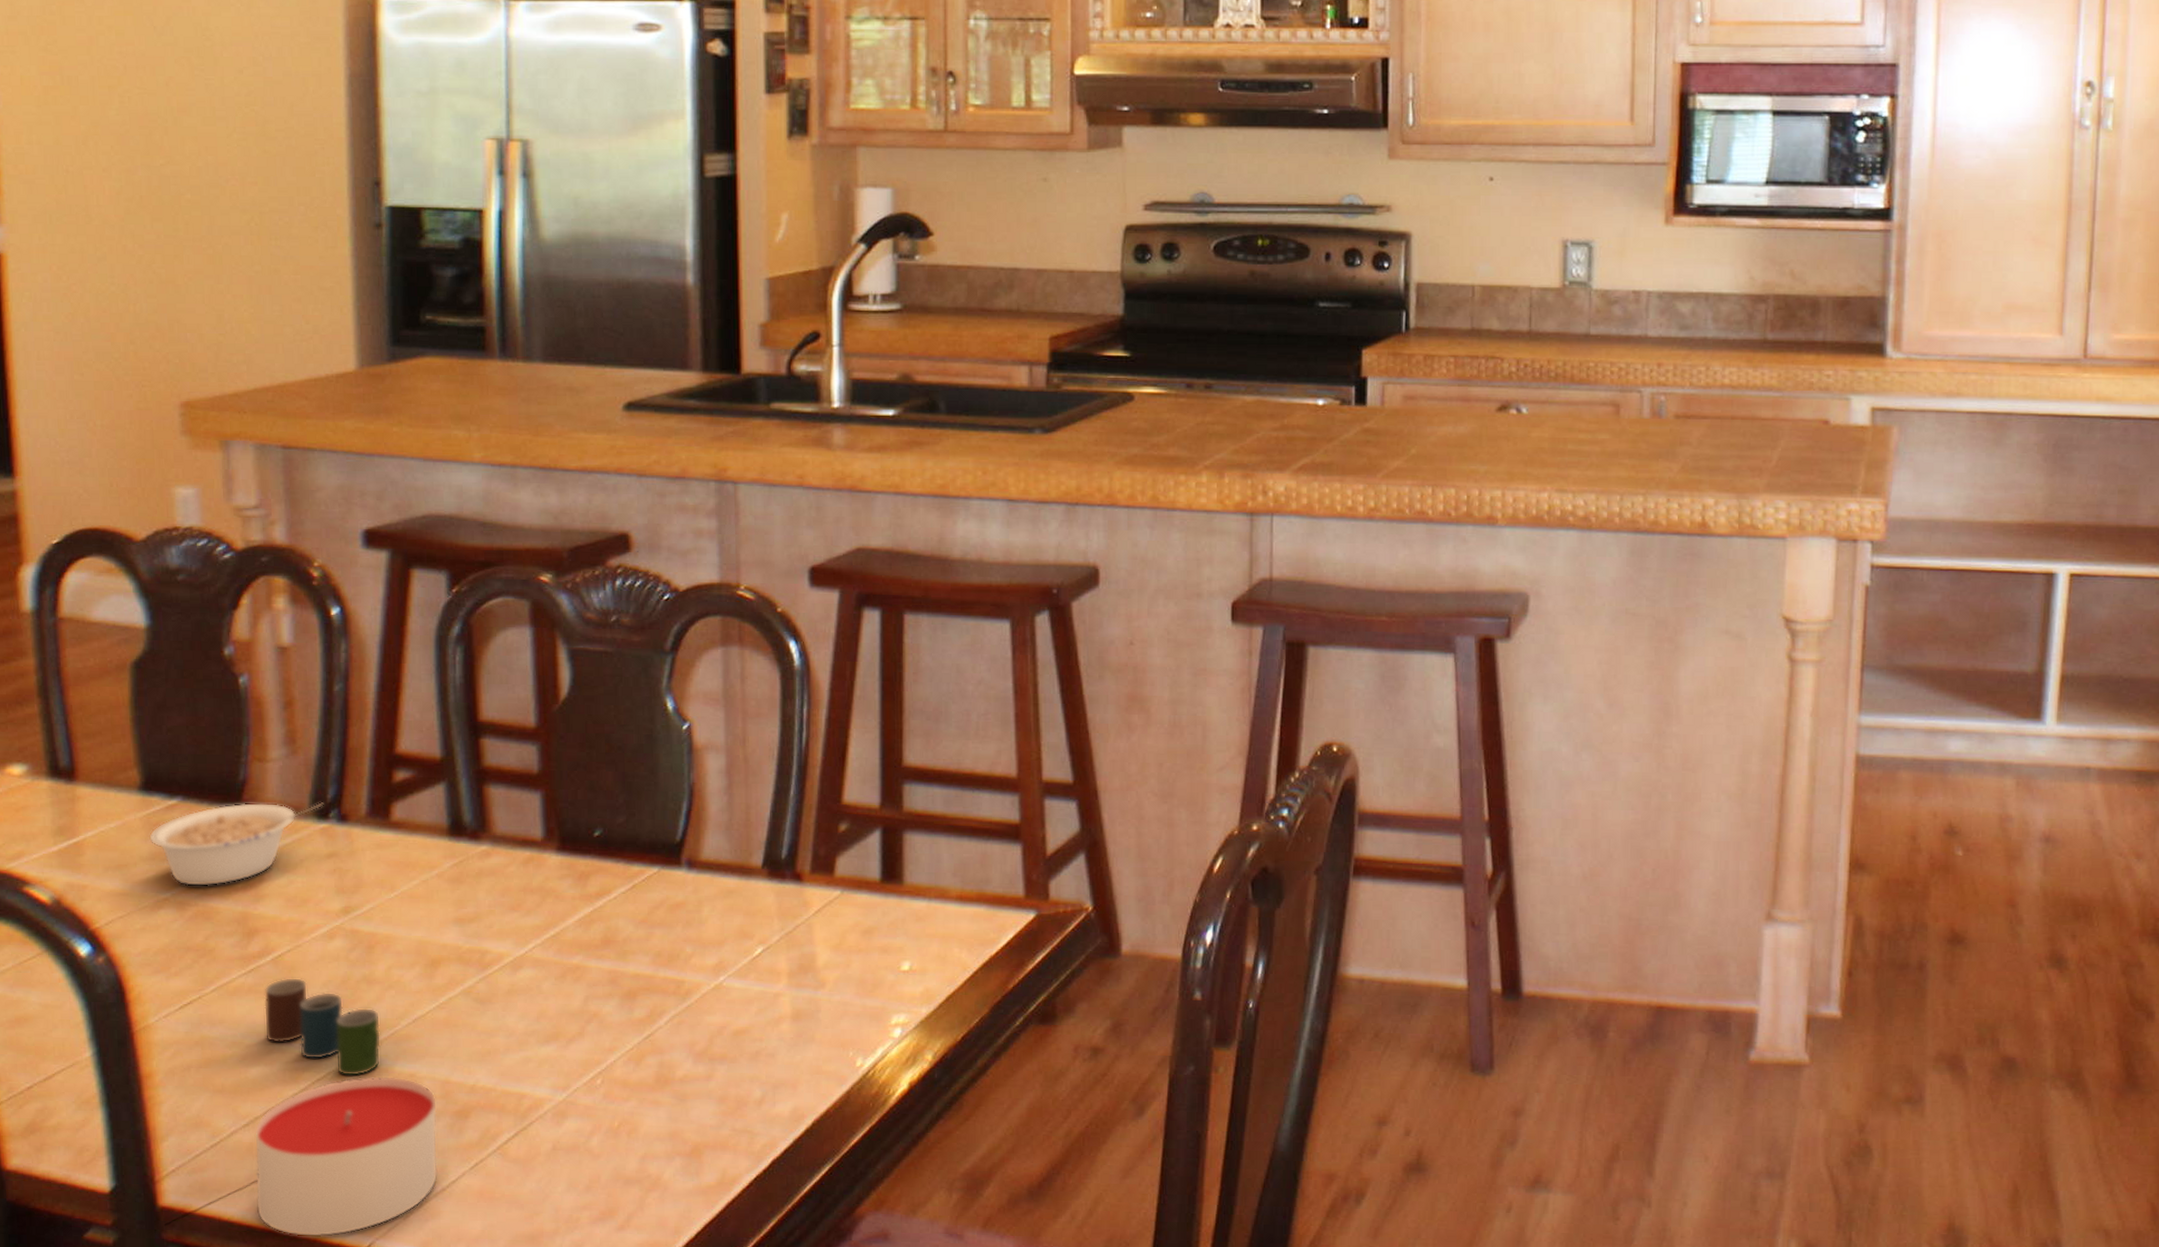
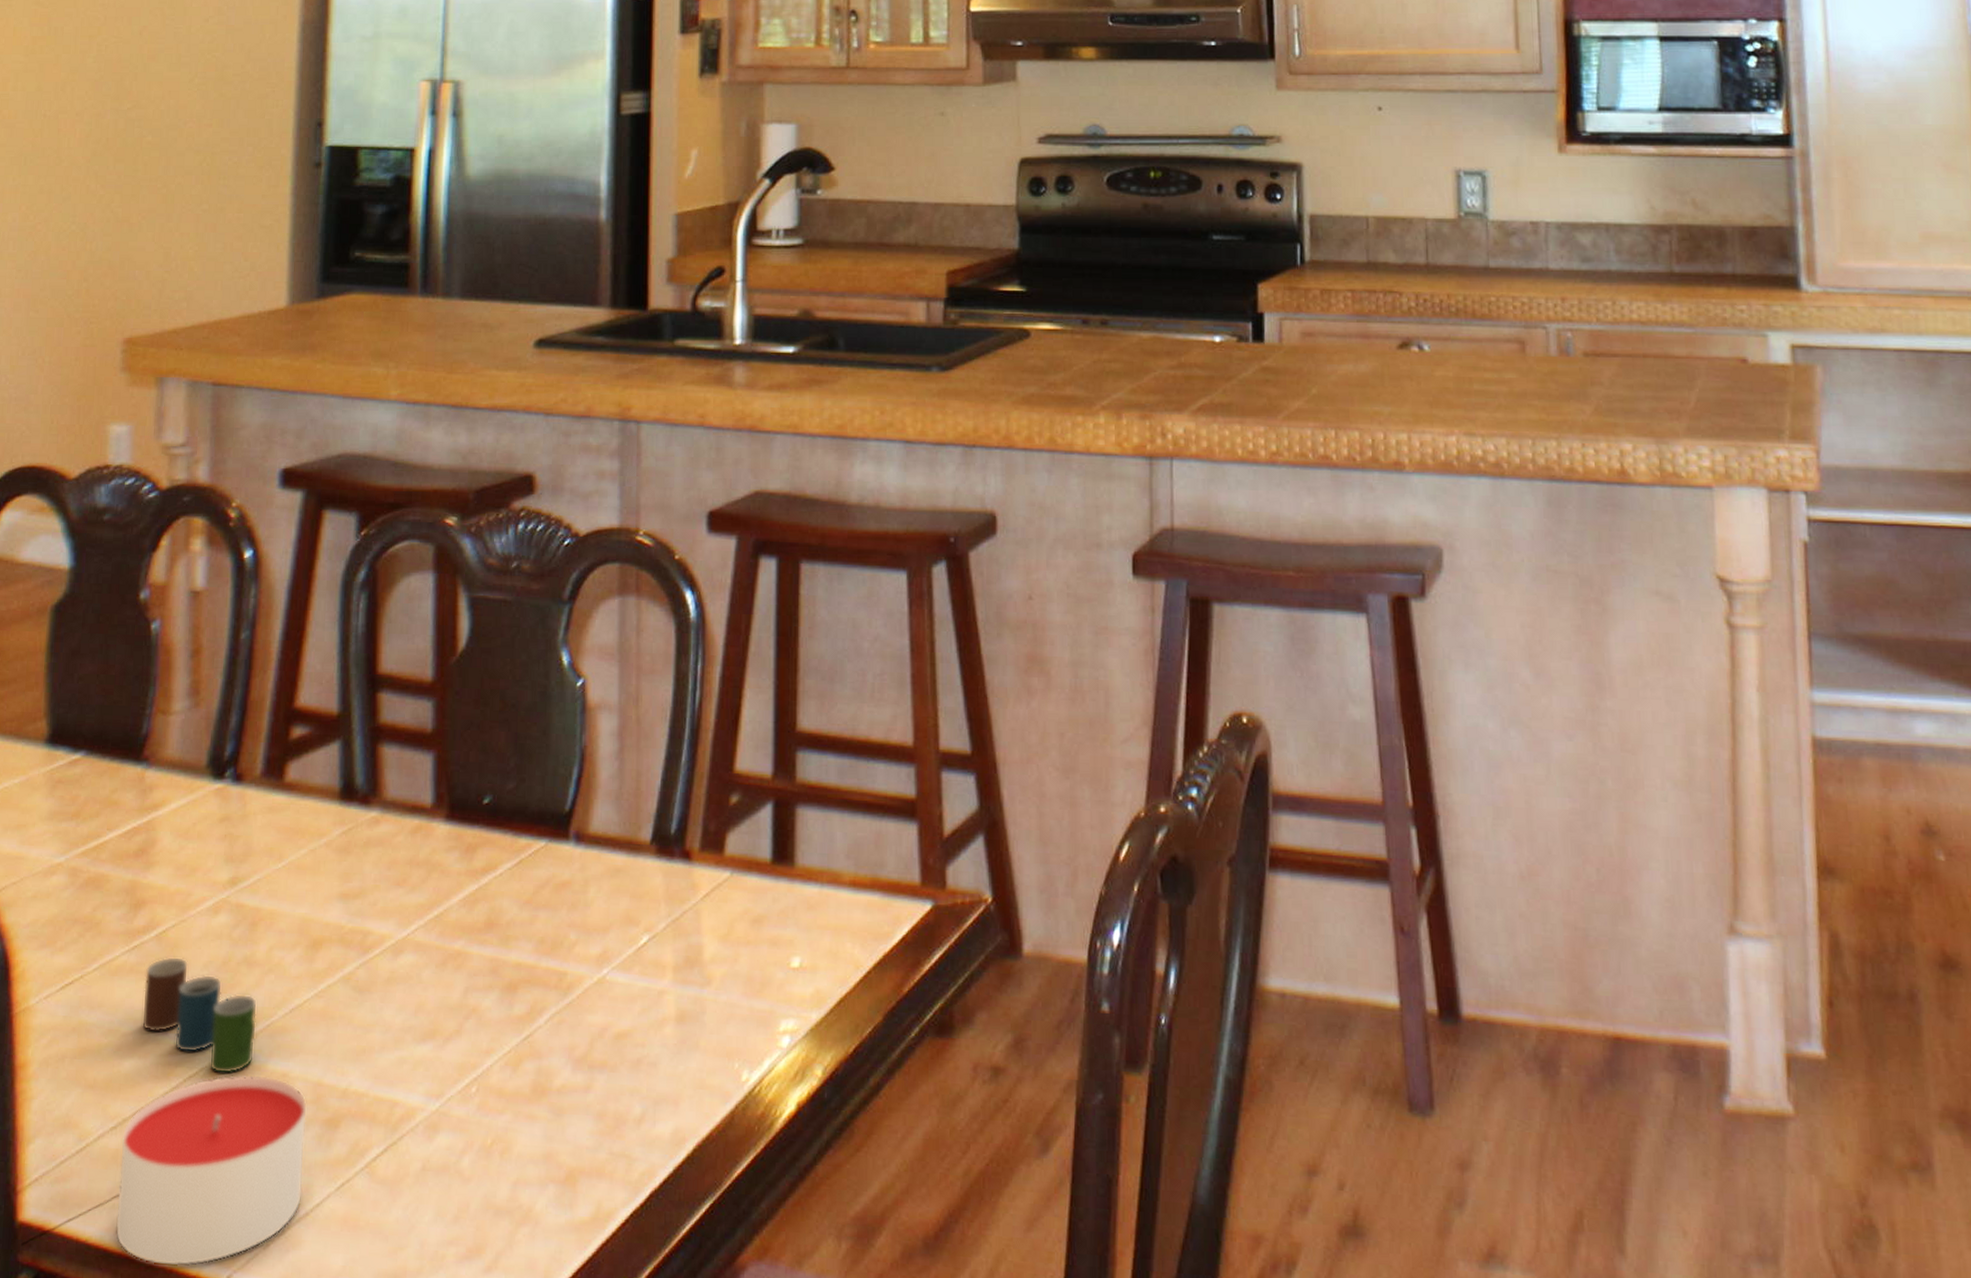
legume: present [149,802,324,887] -> none [50,758,221,852]

